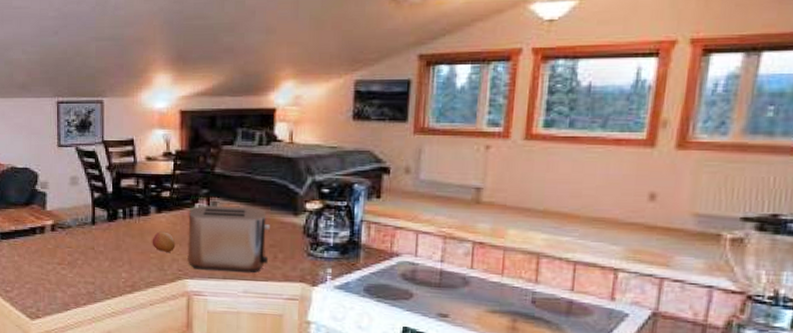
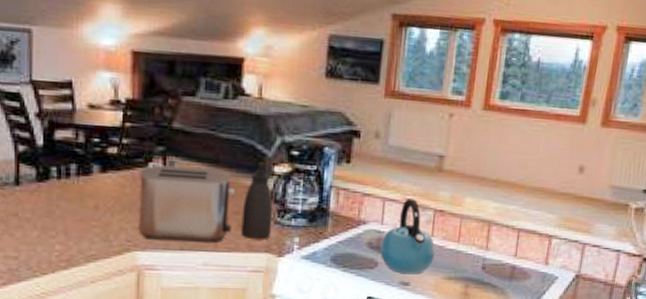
fruit: present [152,231,176,252] -> none [94,195,124,220]
soap dispenser: none [276,200,306,271] -> present [241,162,273,240]
kettle: none [415,231,476,307] -> present [380,198,436,275]

